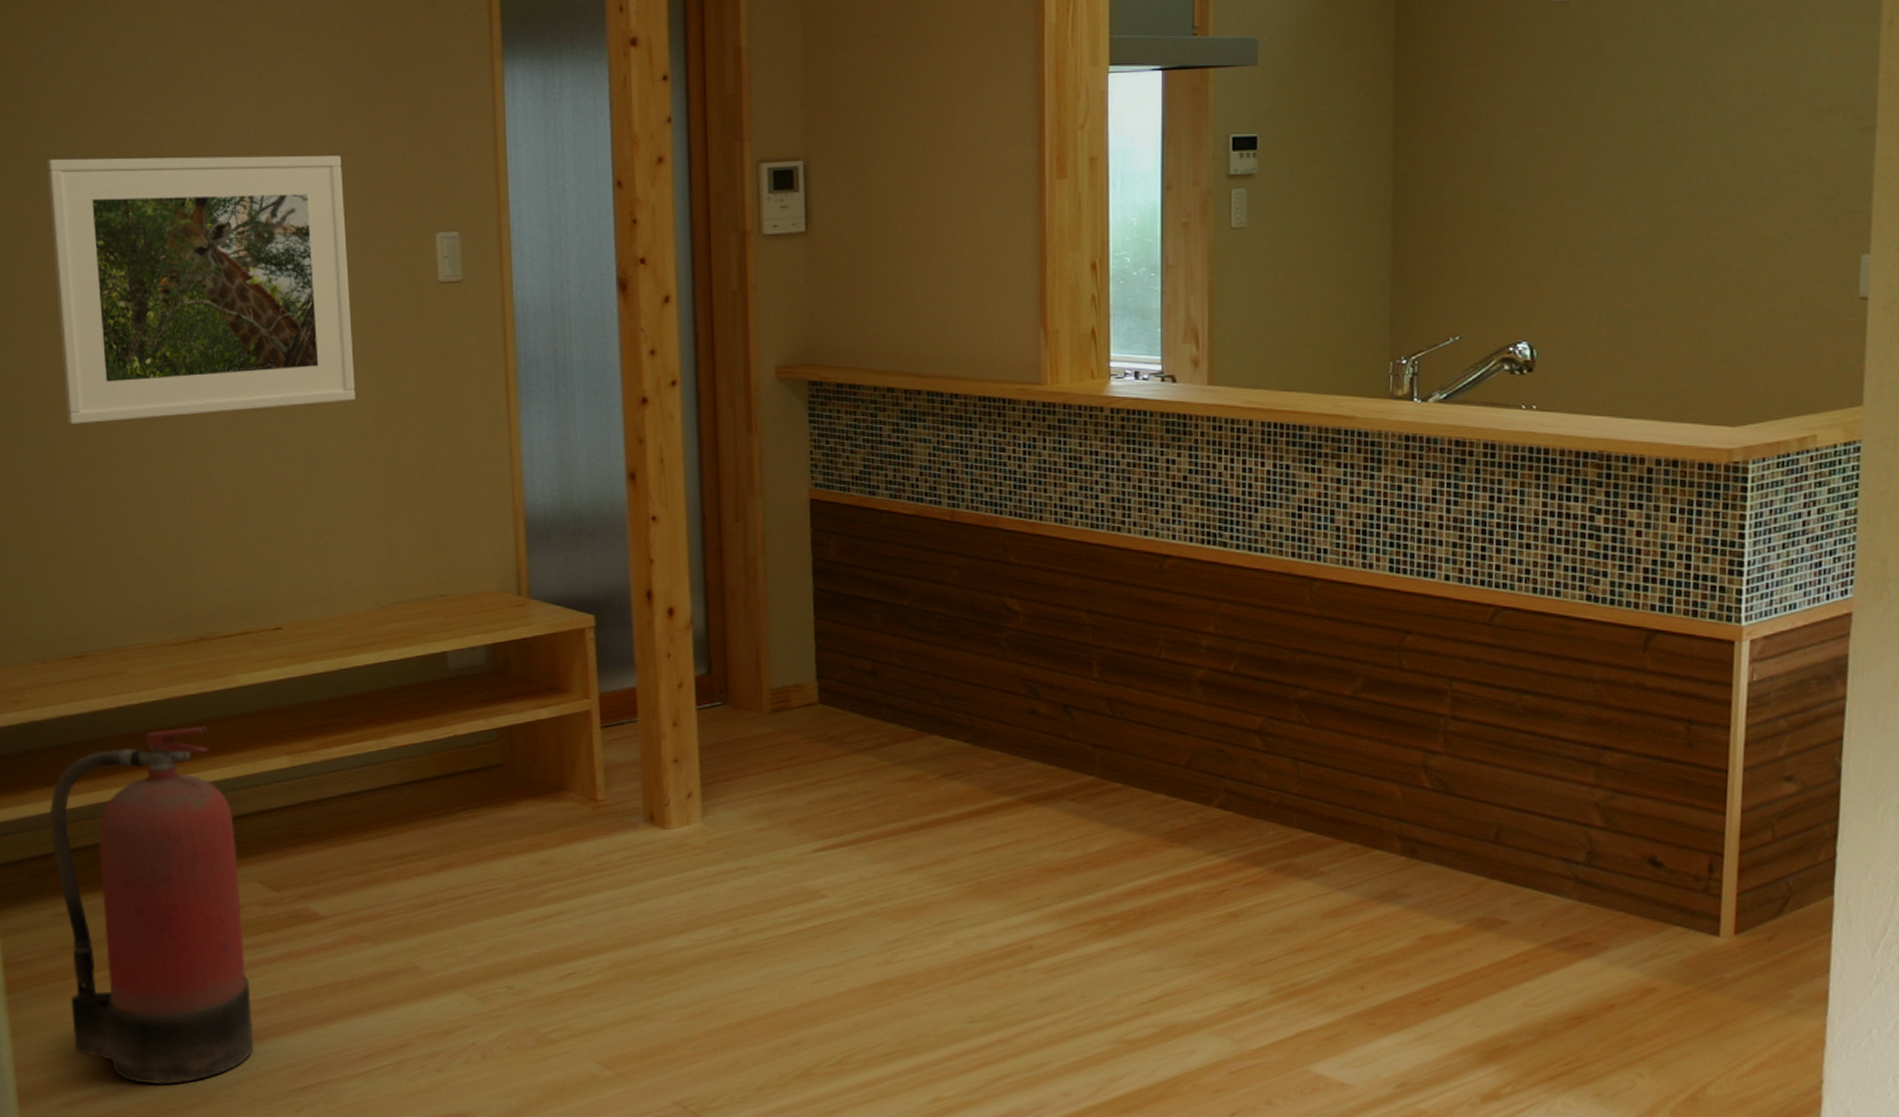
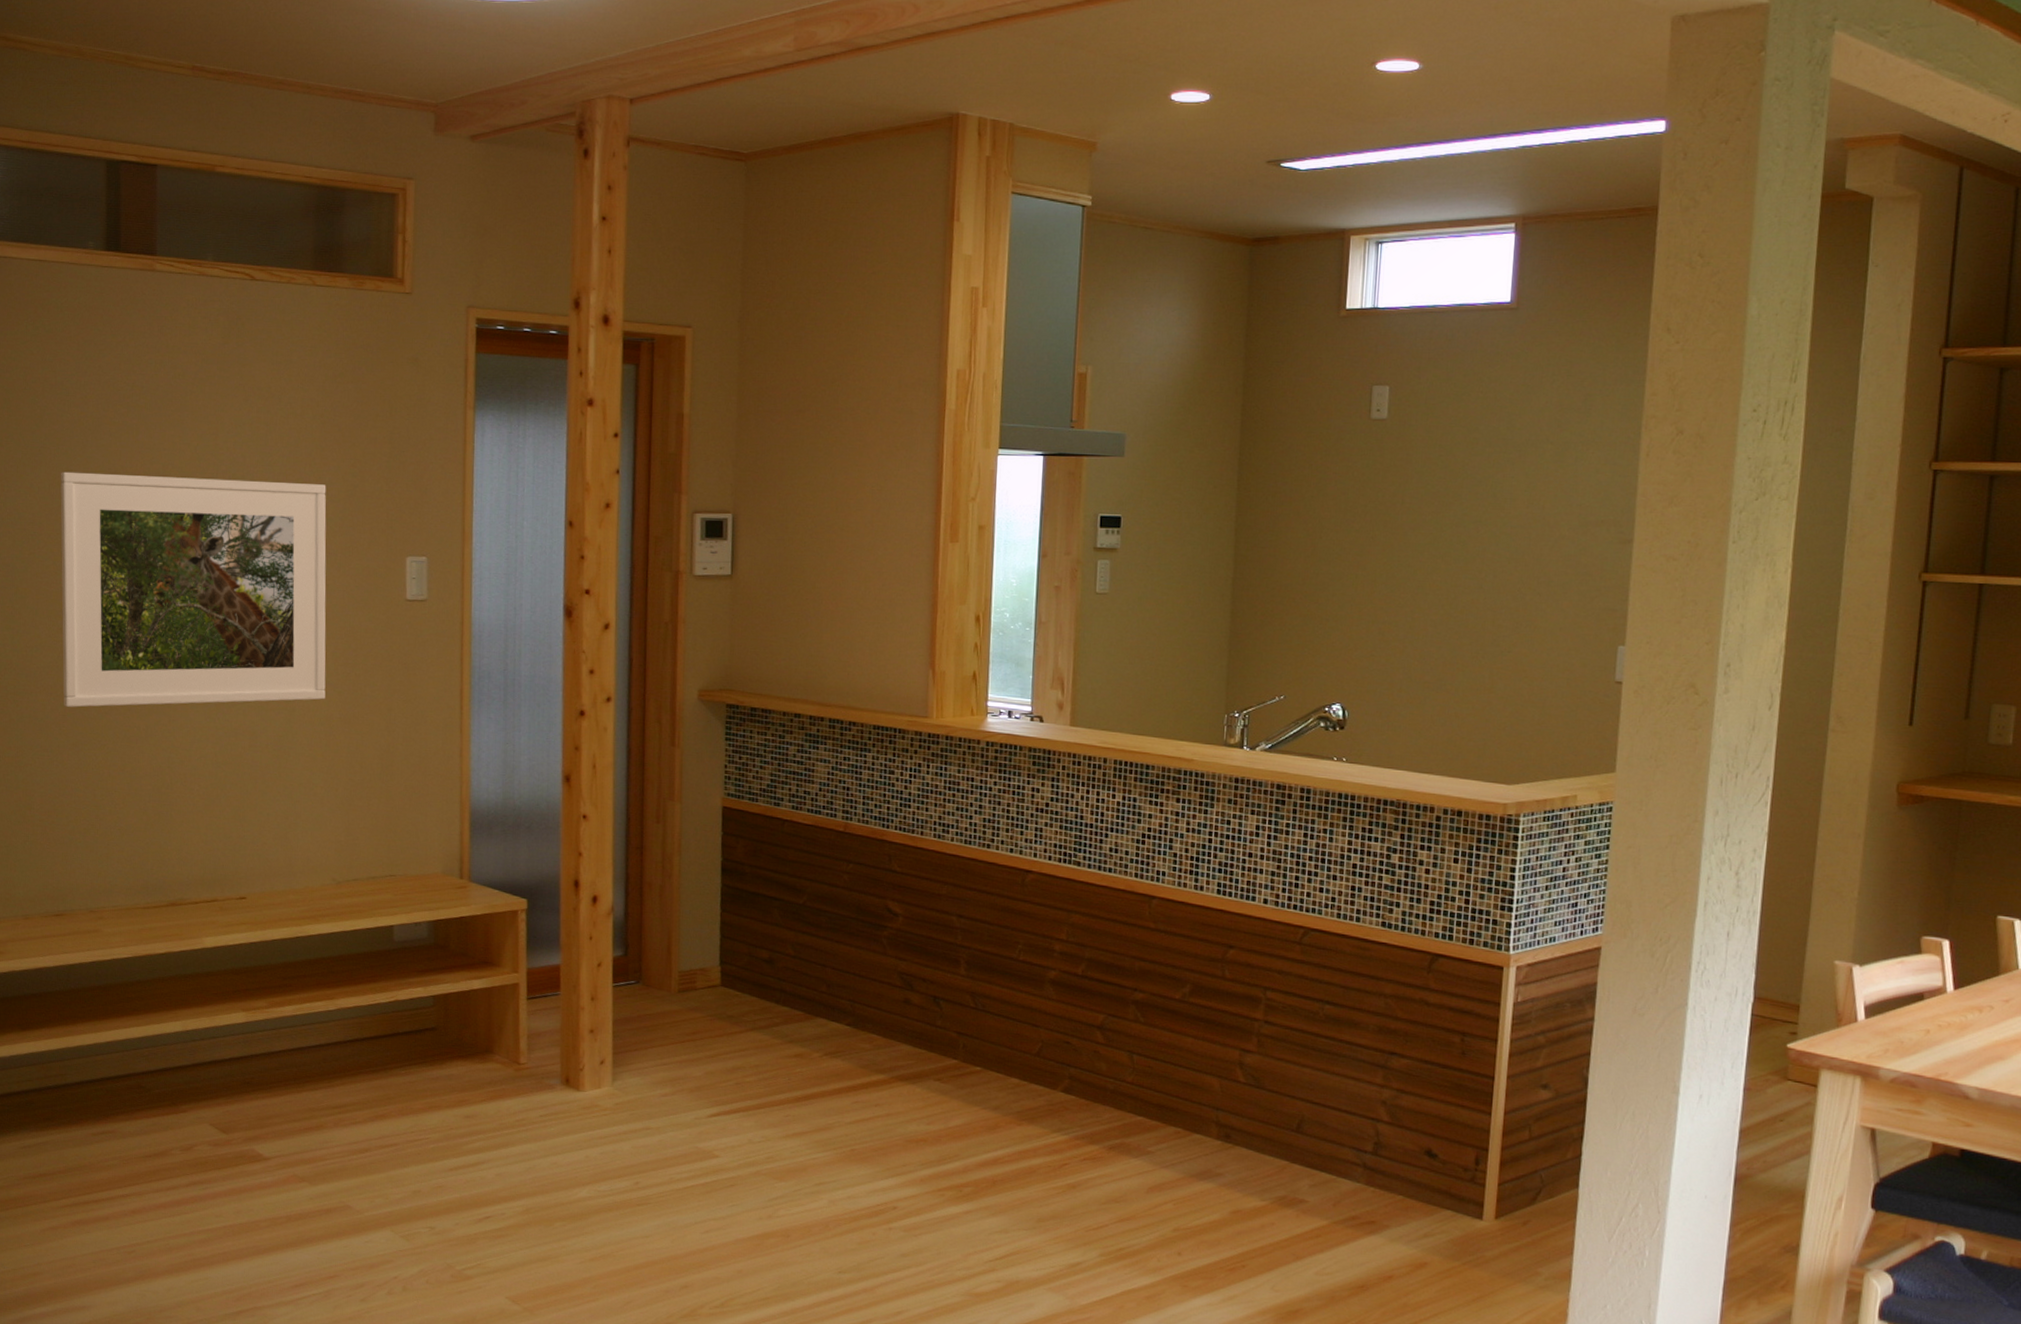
fire extinguisher: present [49,726,254,1085] -> none [22,982,196,1306]

